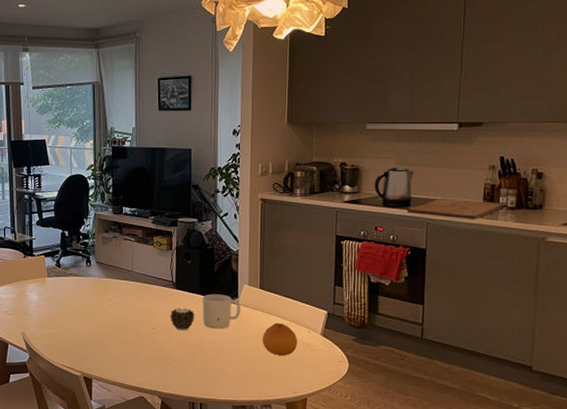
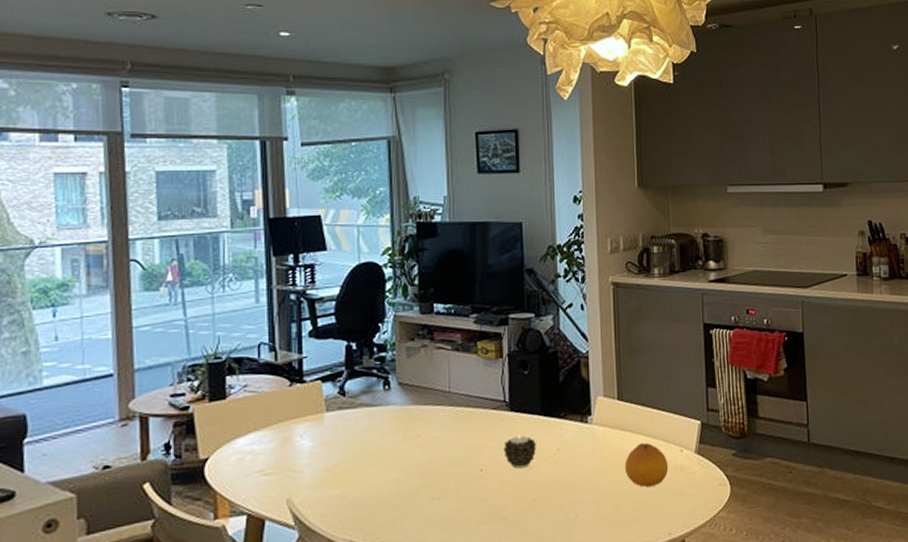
mug: present [202,294,241,329] -> none [546,412,596,461]
kettle: present [374,167,414,208] -> none [741,236,783,285]
cutting board: present [406,198,506,220] -> none [779,270,879,295]

